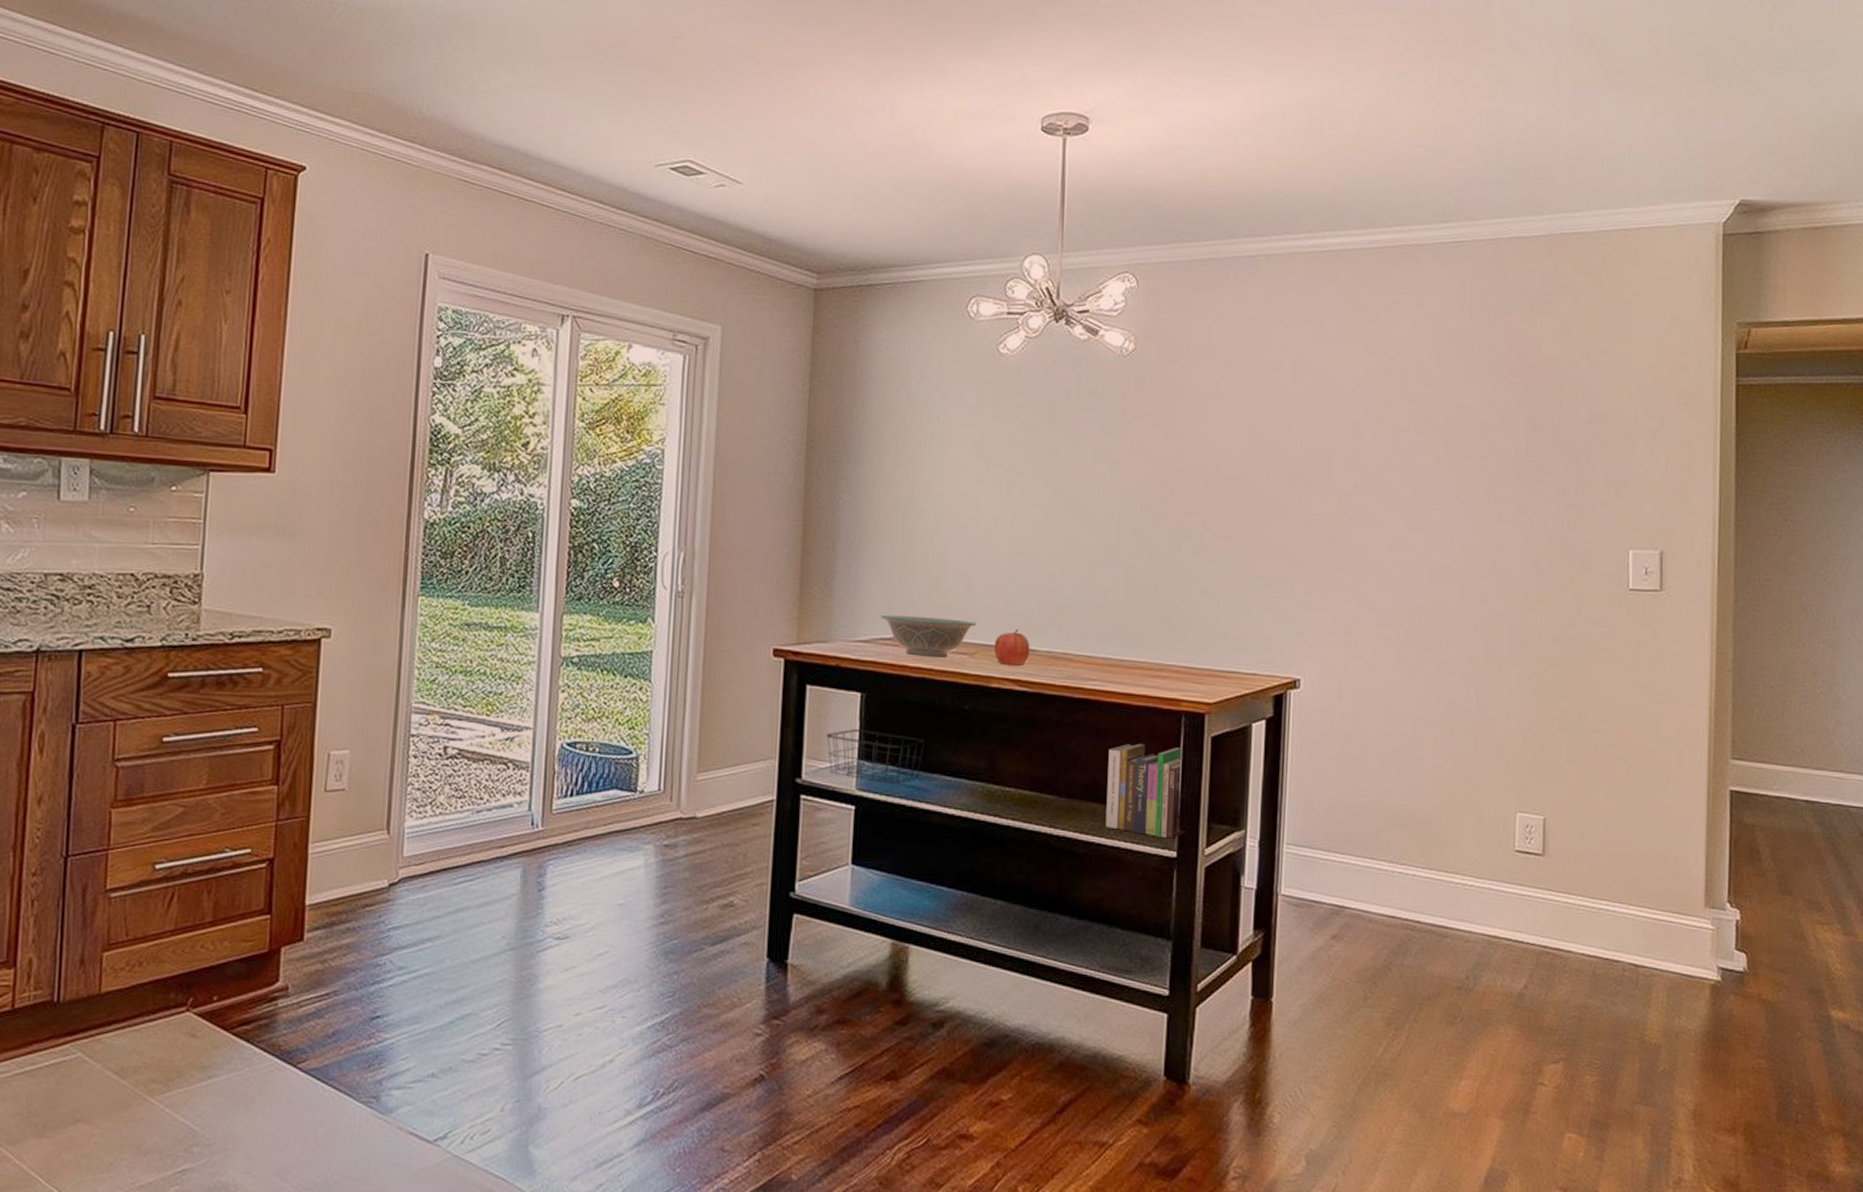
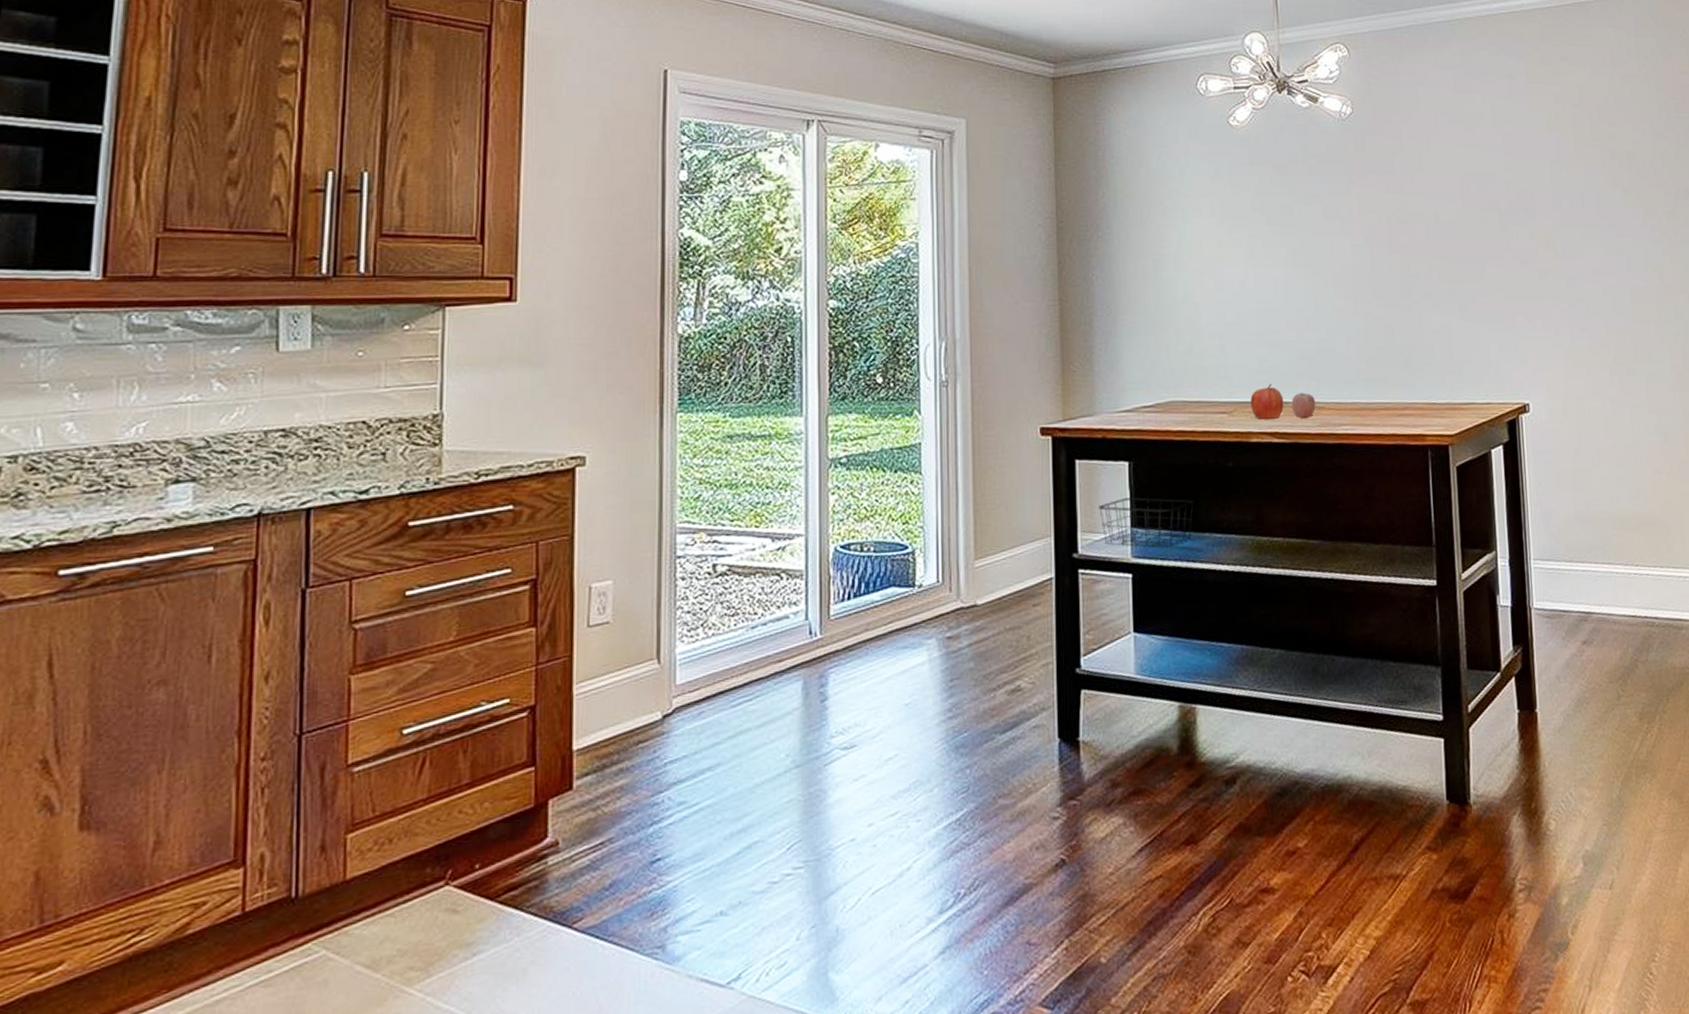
decorative bowl: present [881,614,977,658] -> none [1142,380,1232,420]
fruit: none [1037,642,1065,670] -> present [1291,393,1316,420]
books: present [1105,743,1187,839] -> none [1365,480,1444,569]

